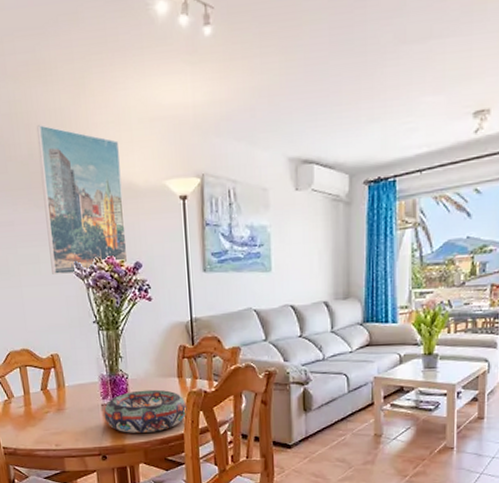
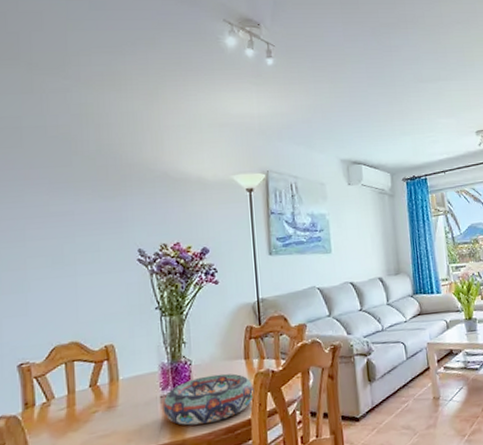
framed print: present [37,125,128,275] -> none [107,125,195,262]

